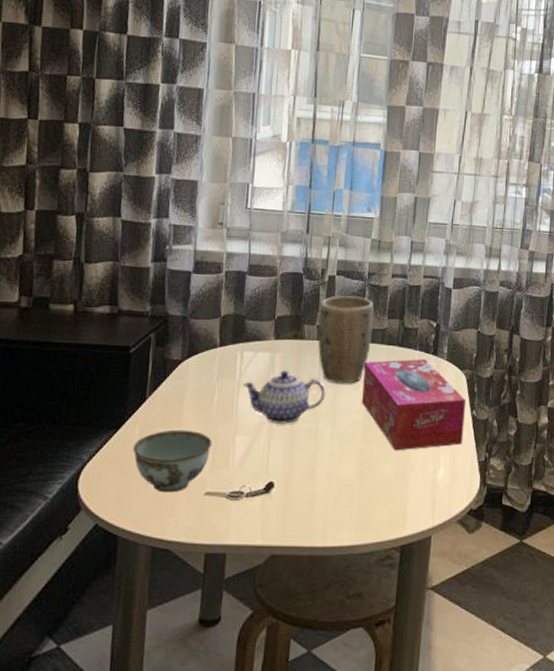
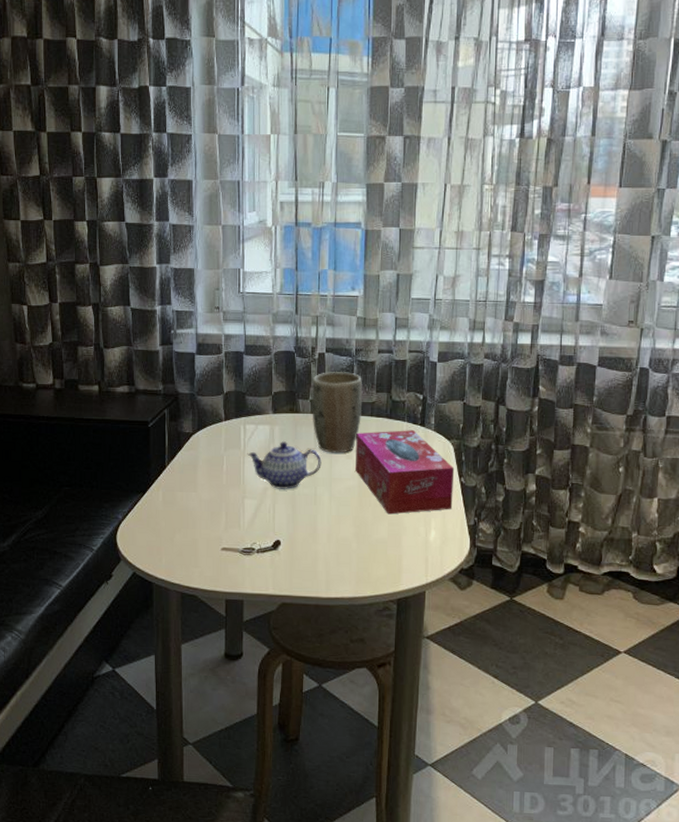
bowl: present [132,429,212,493] -> none [158,494,224,548]

